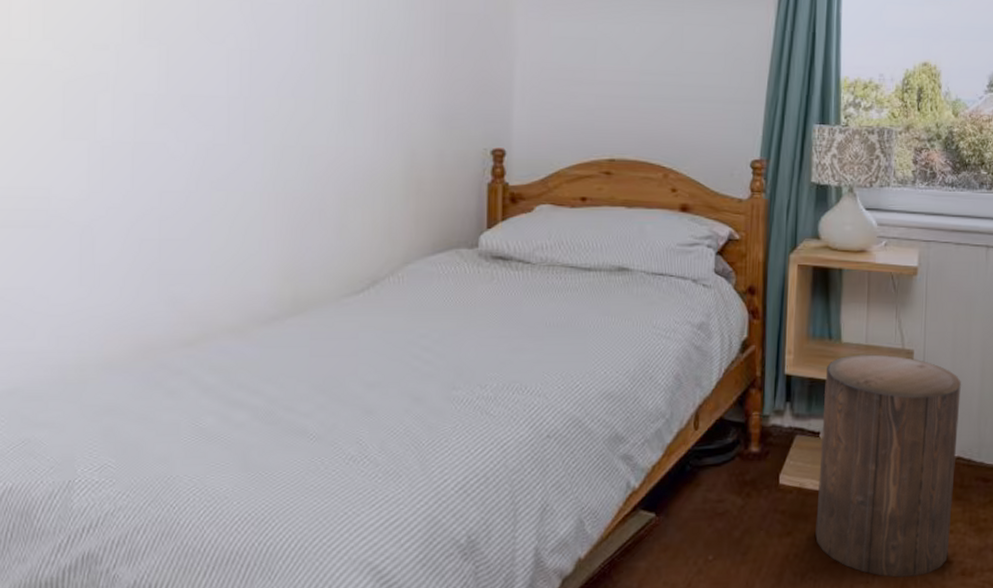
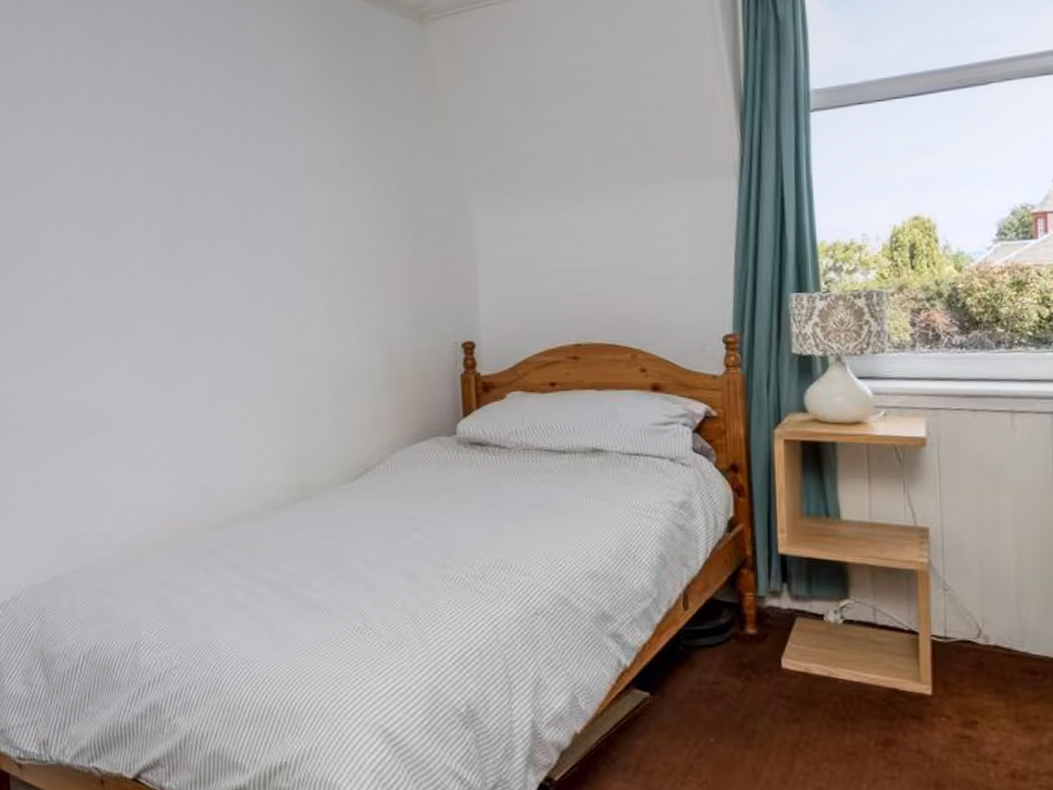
stool: present [815,354,961,578] -> none [825,532,992,775]

